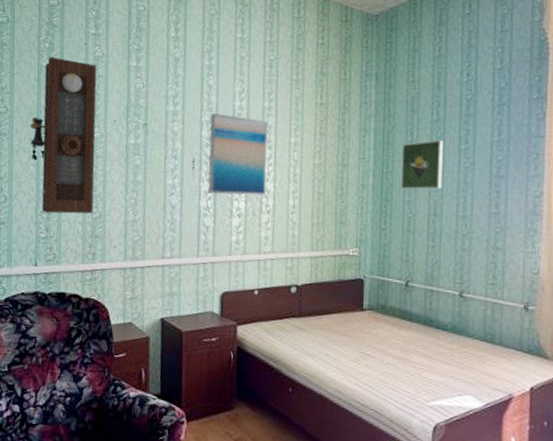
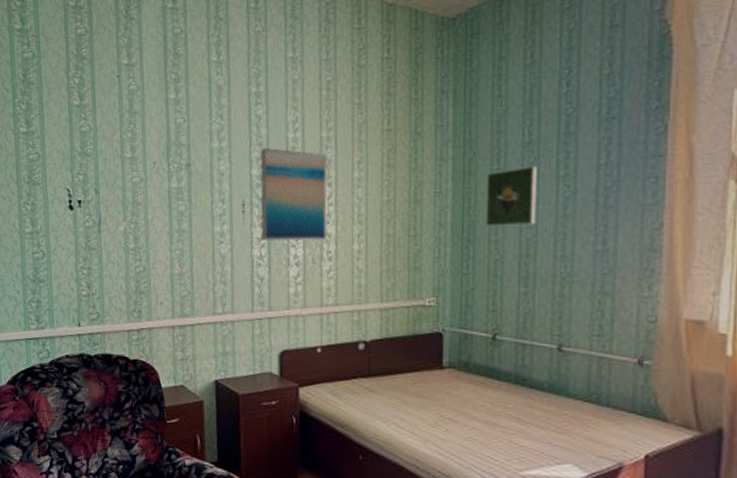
pendulum clock: present [30,57,97,214] -> none [64,94,137,269]

